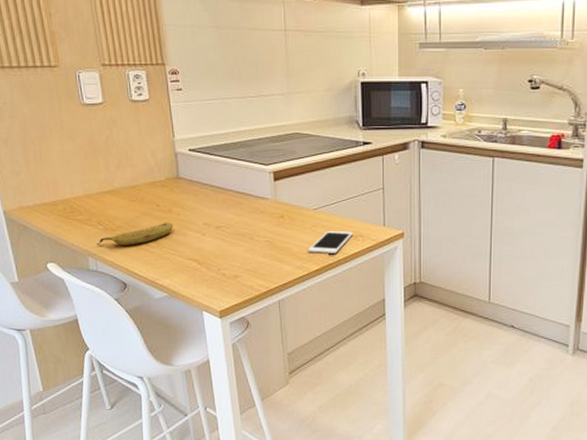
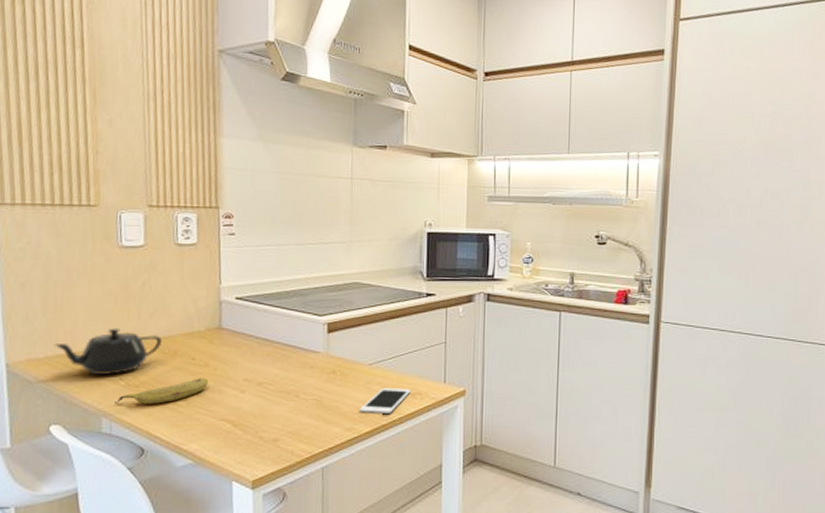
teapot: none [39,179,130,220] -> present [53,328,163,375]

